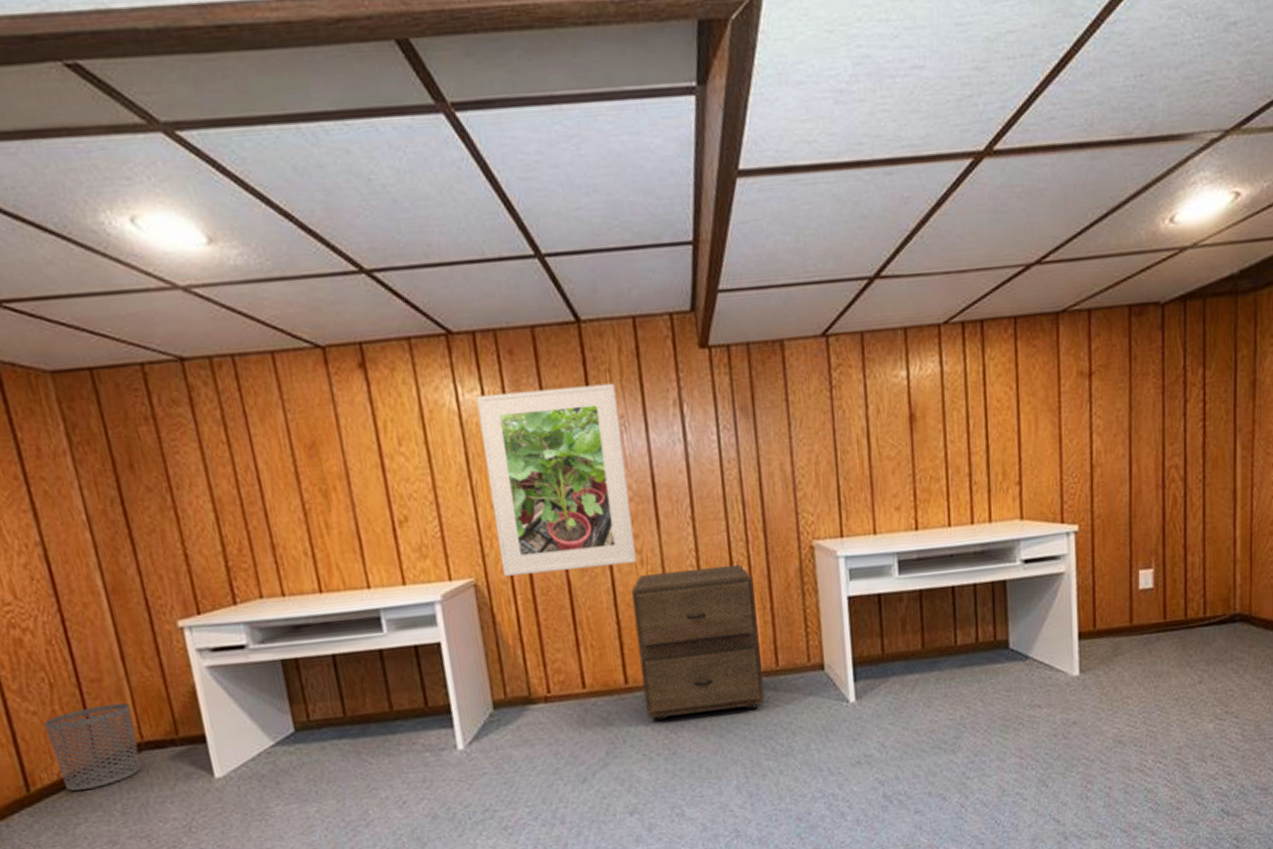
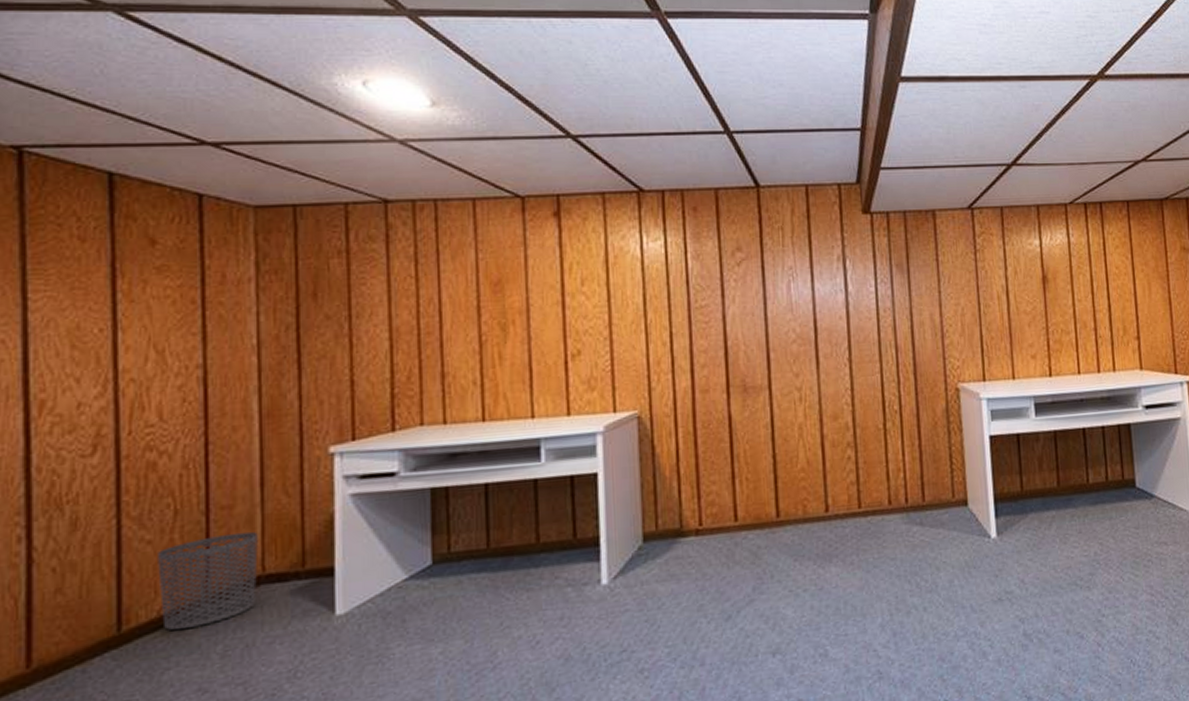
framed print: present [476,383,636,577] -> none [659,239,795,410]
filing cabinet: present [630,564,765,722] -> none [788,403,911,556]

